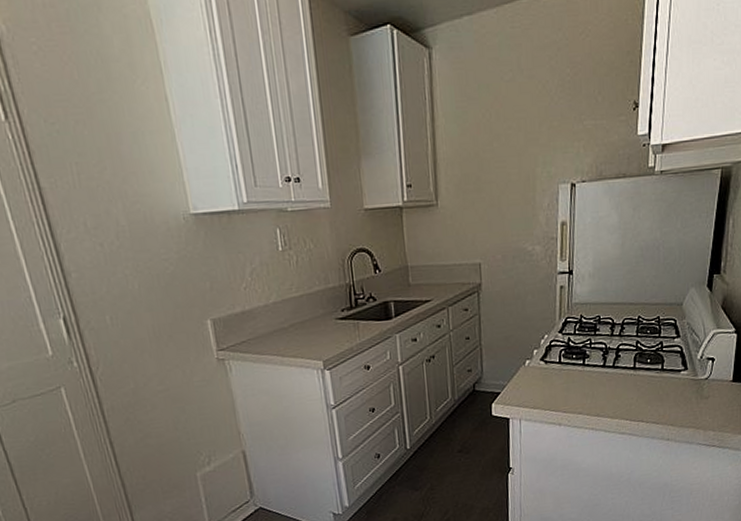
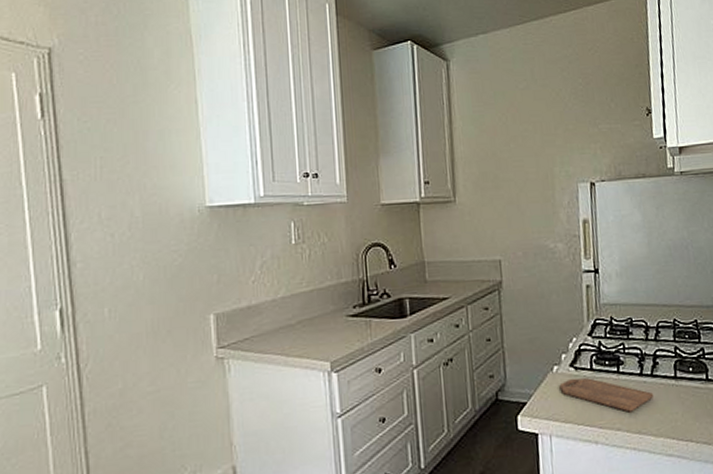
cutting board: none [530,370,614,399] -> present [559,378,655,412]

